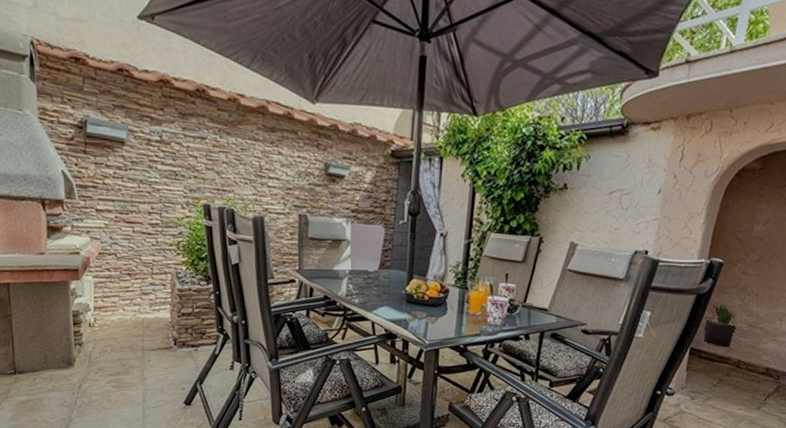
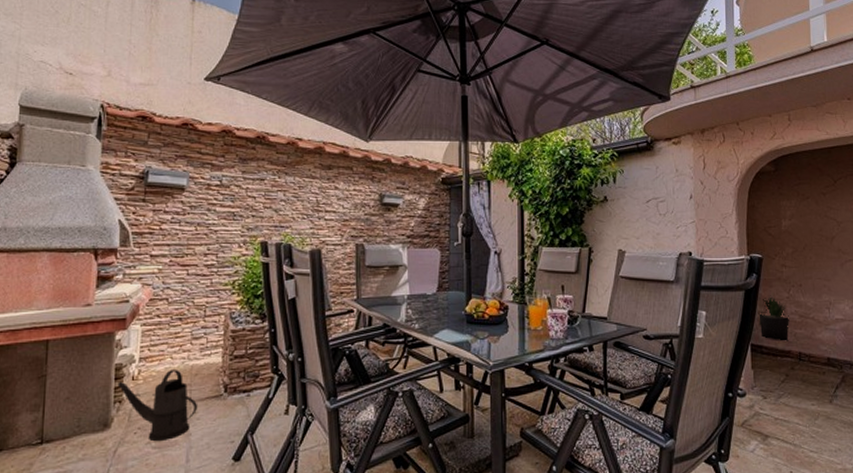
watering can: none [76,320,151,382] -> present [117,370,198,442]

